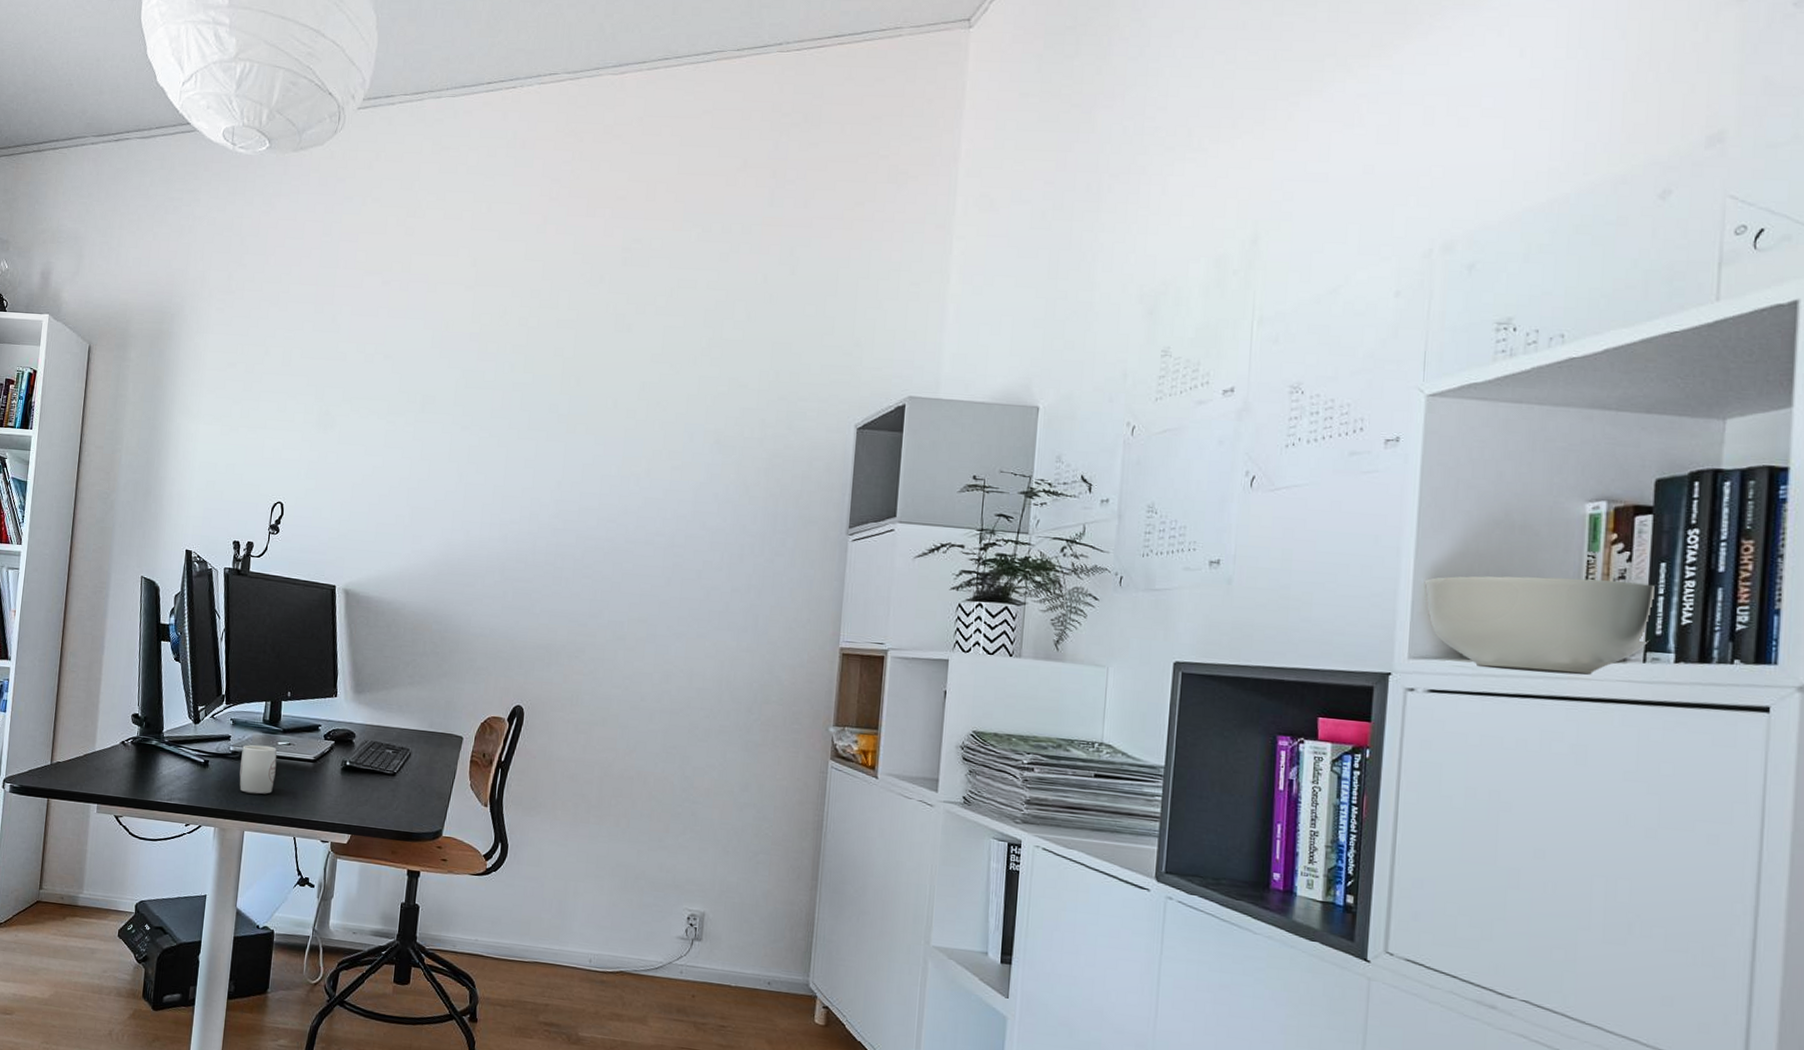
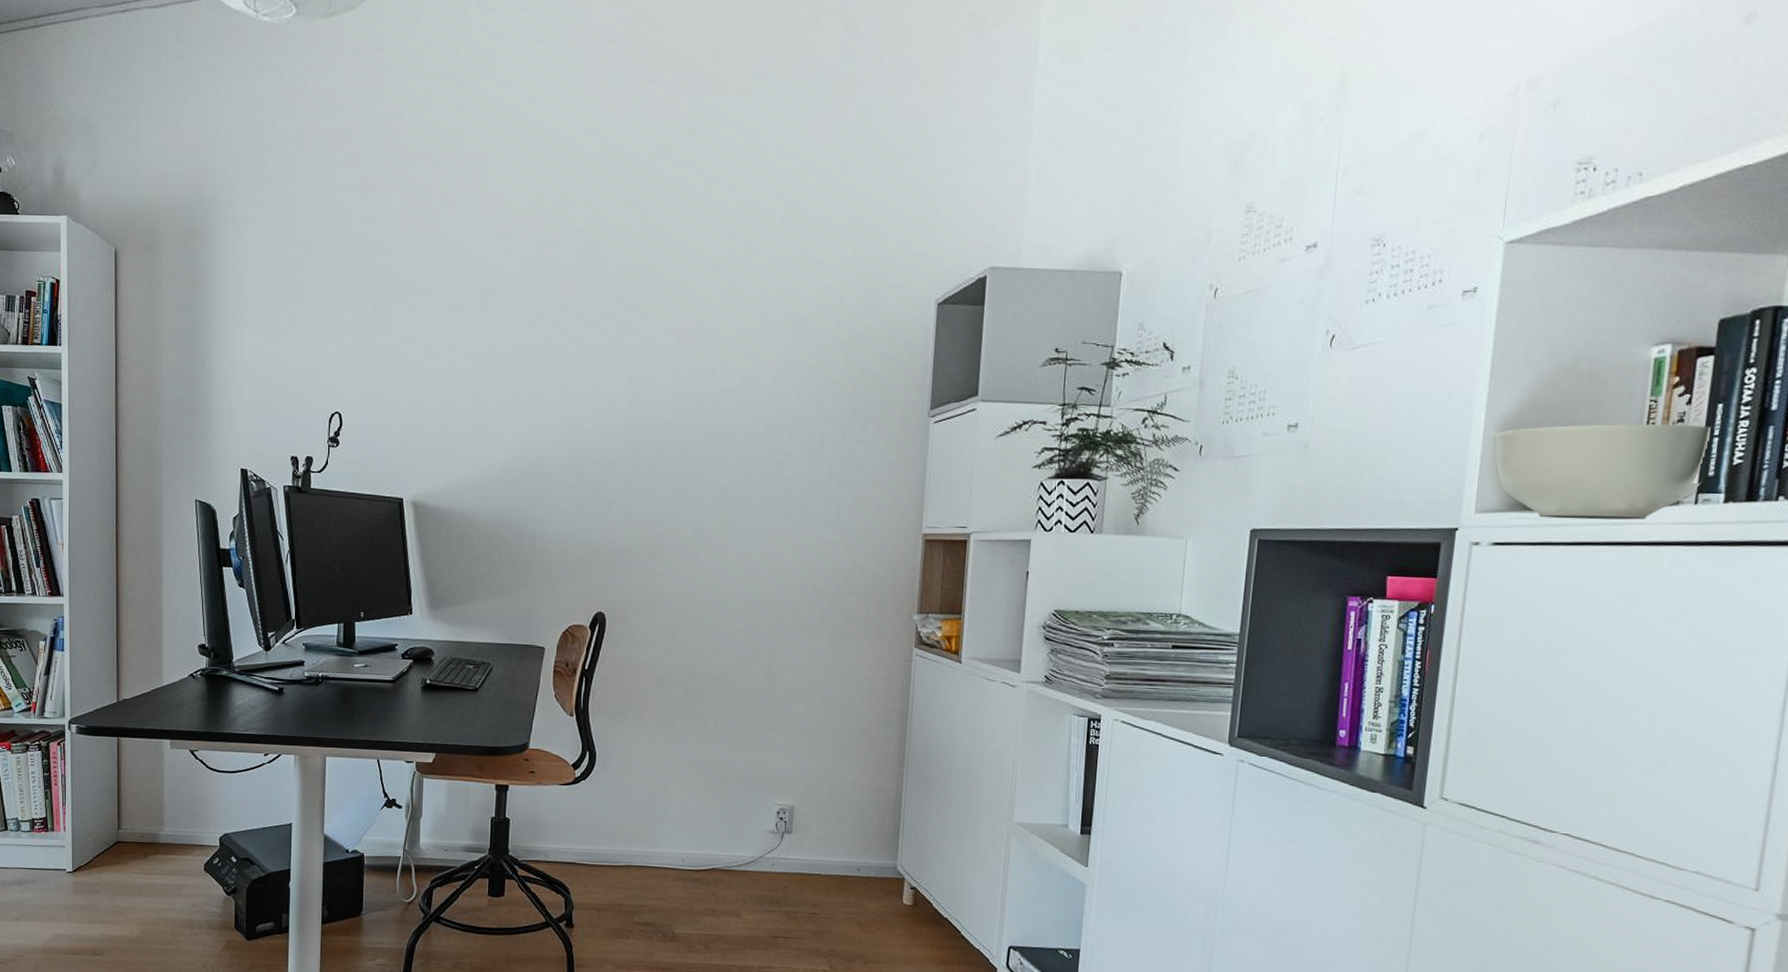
mug: present [239,744,277,795] -> none [316,668,354,719]

